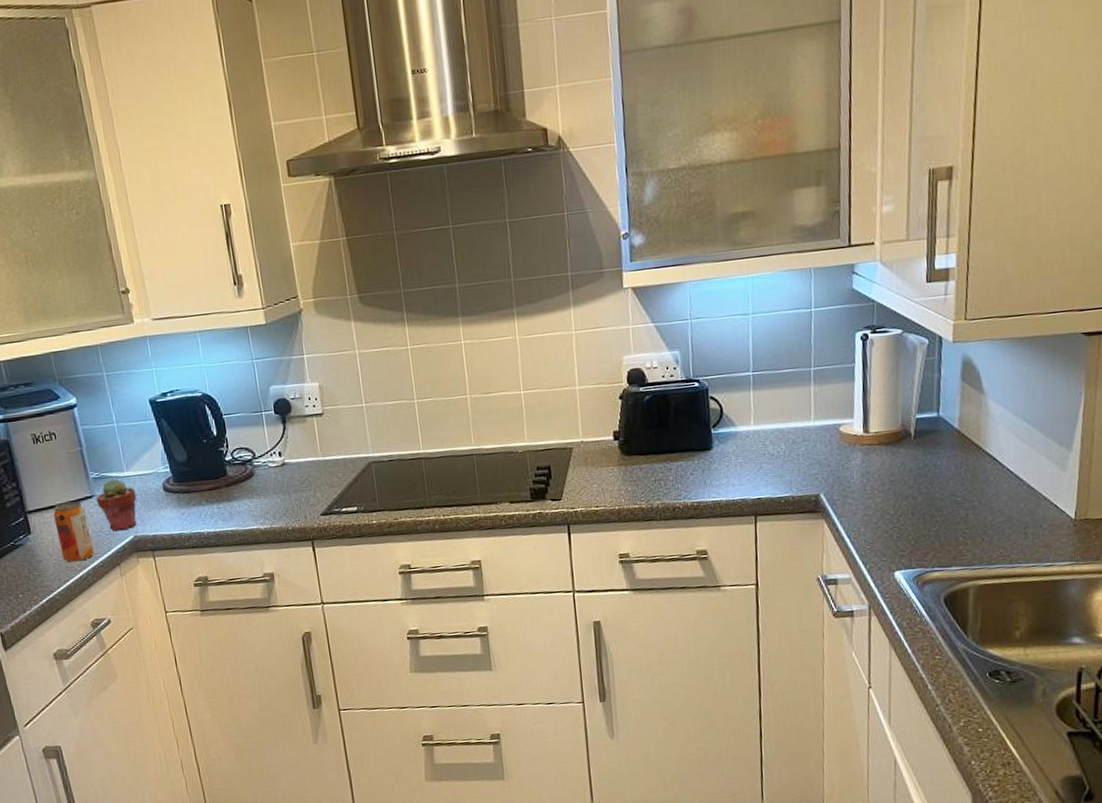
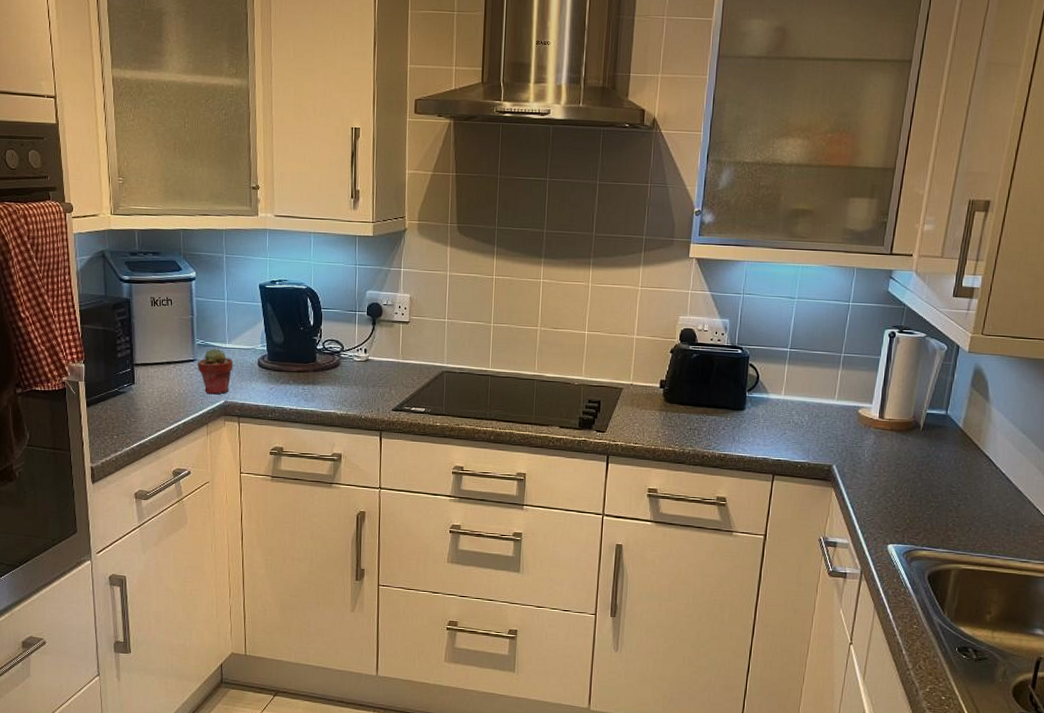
beverage can: present [53,501,94,563] -> none [157,362,187,416]

